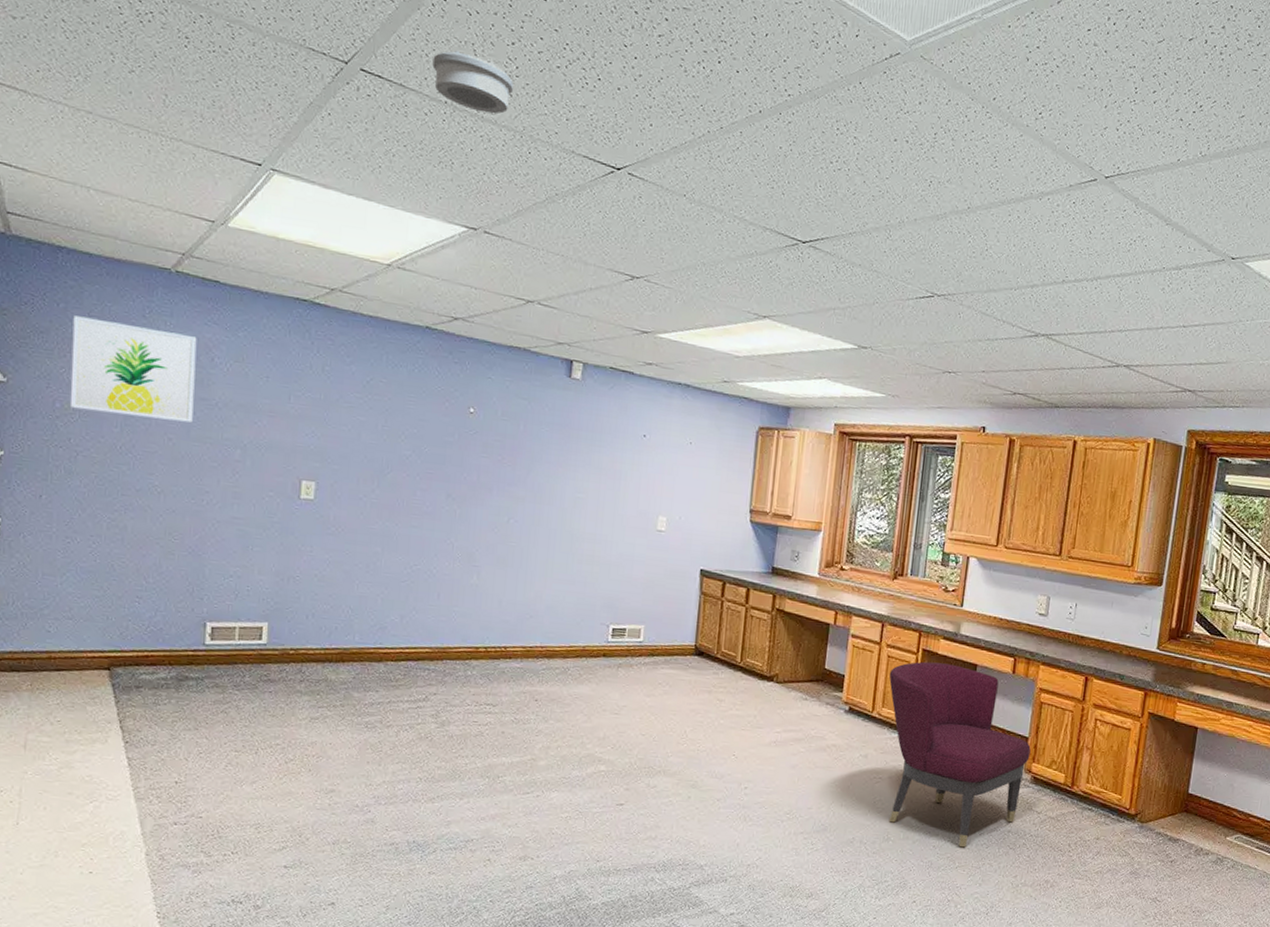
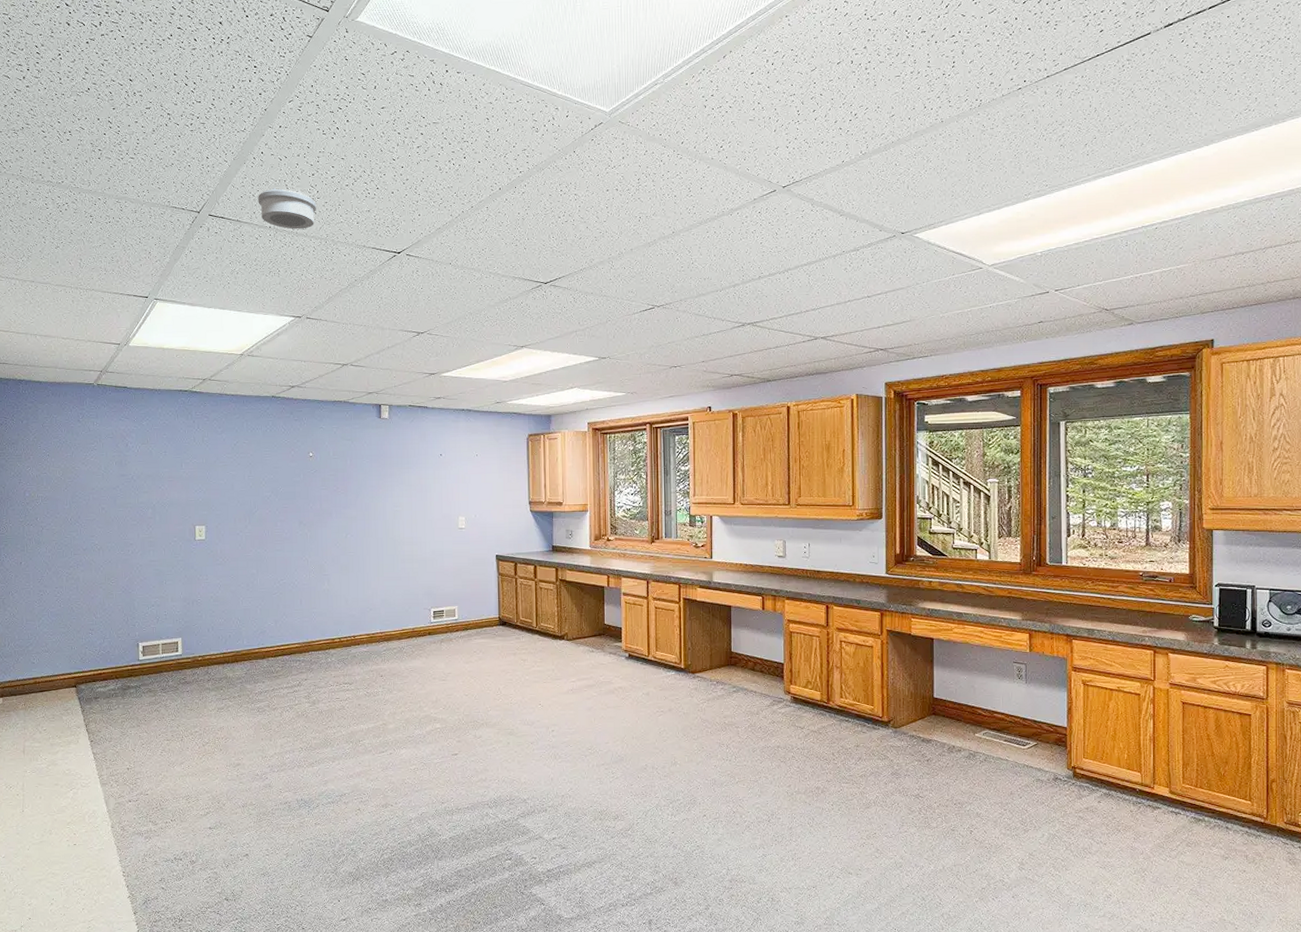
wall art: present [70,315,197,423] -> none [33,428,117,496]
chair: present [888,661,1031,848] -> none [658,608,787,765]

